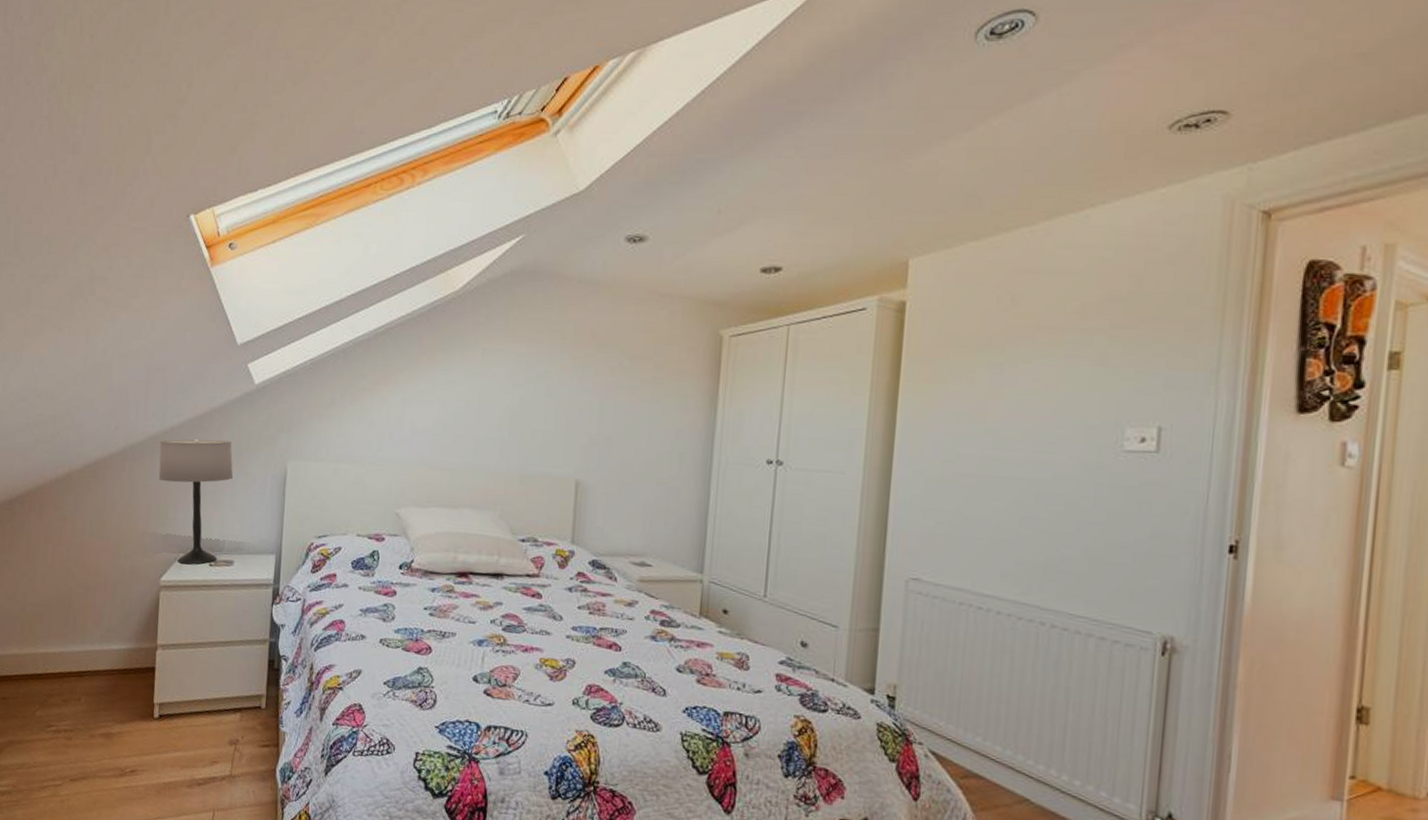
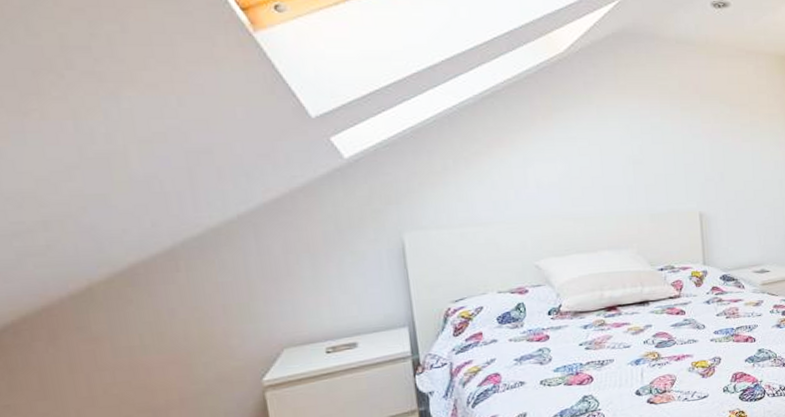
table lamp: present [158,439,234,565] -> none [225,221,338,359]

